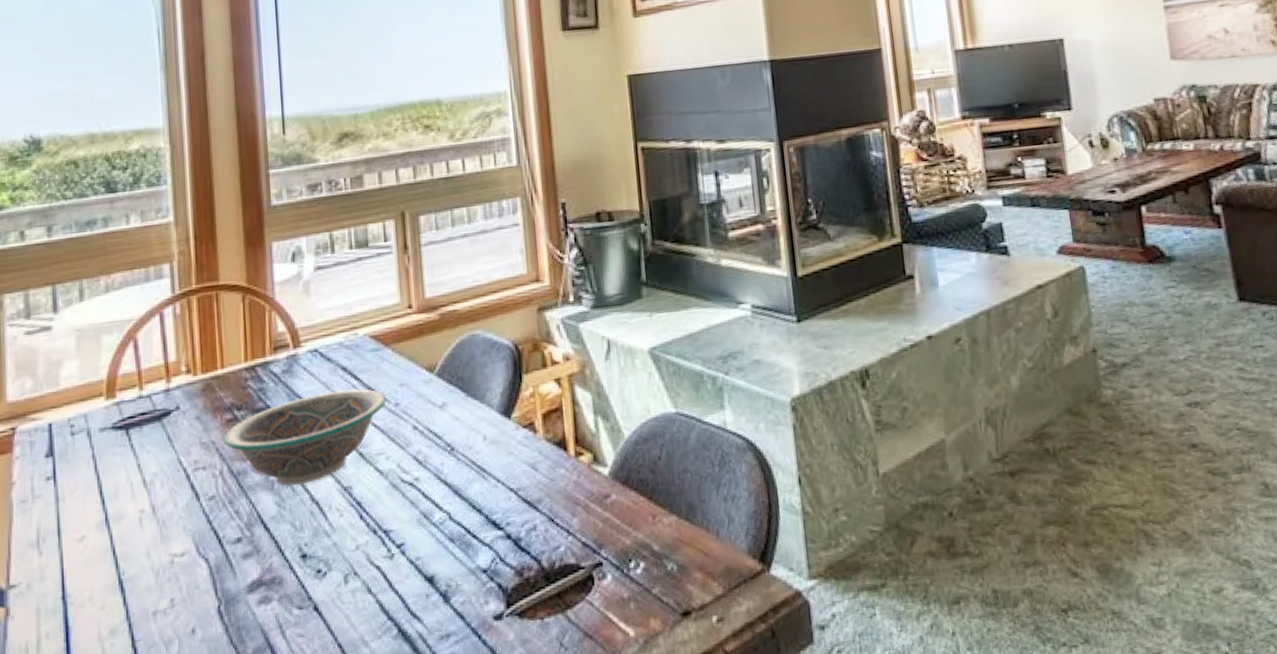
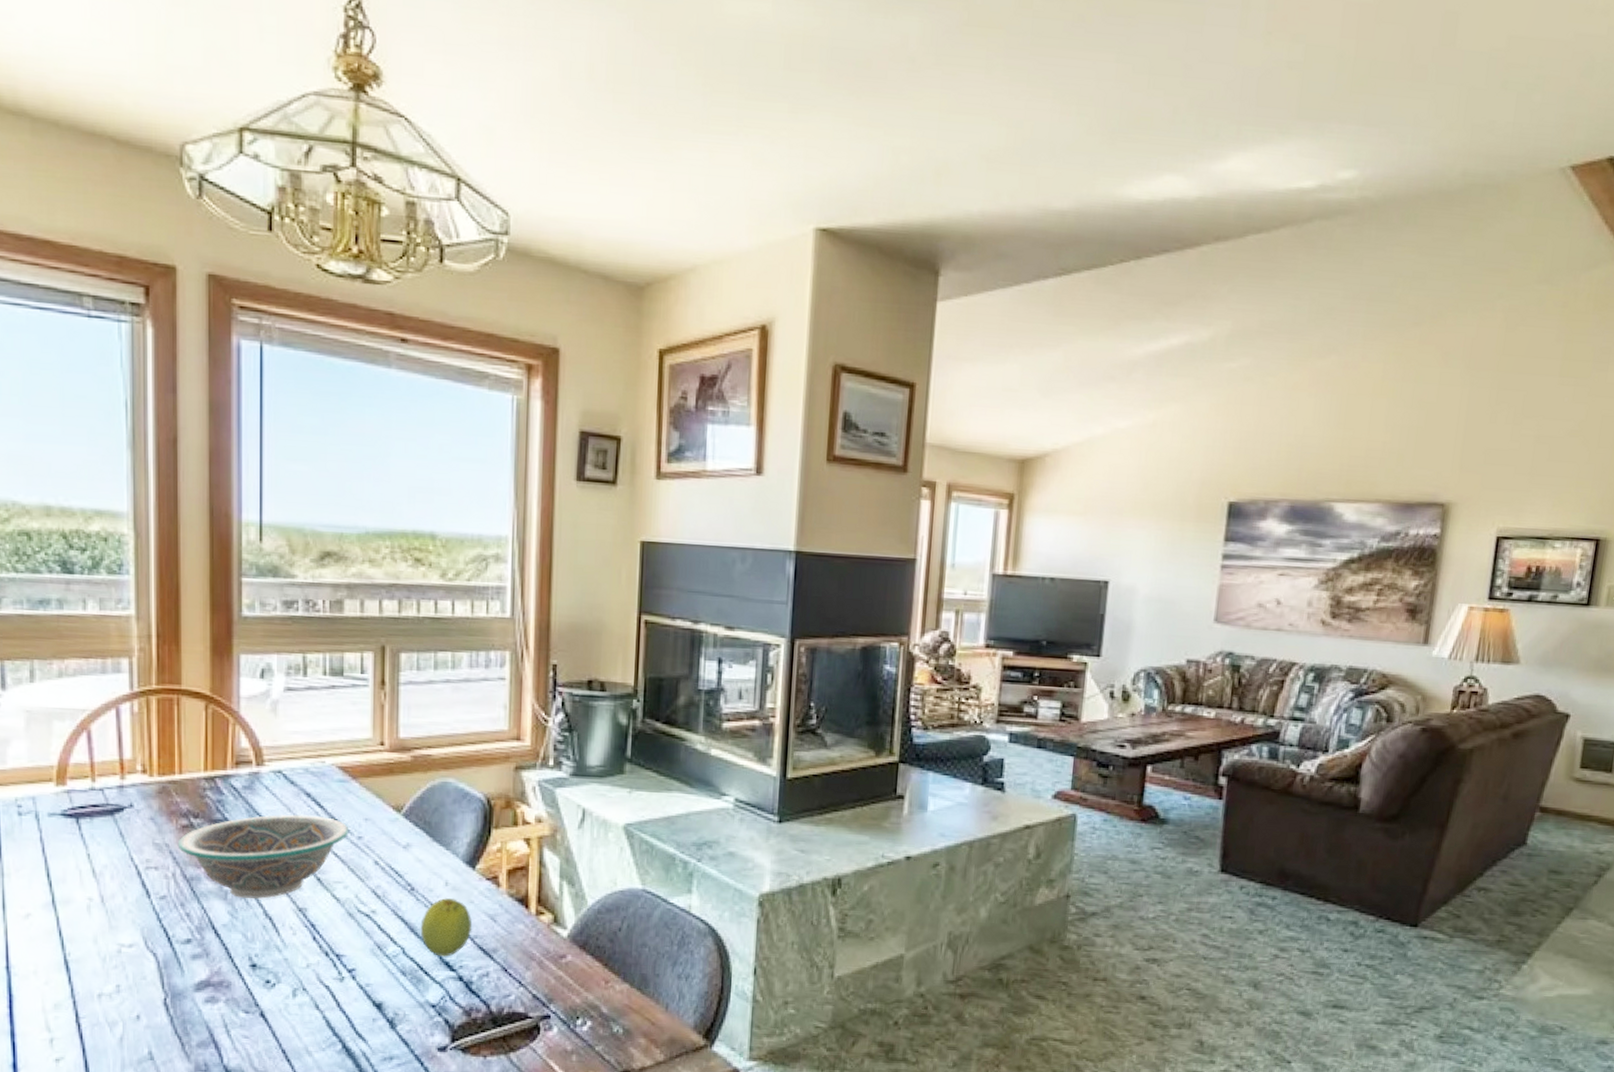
fruit: none [463,452,515,516] -> present [420,898,473,957]

